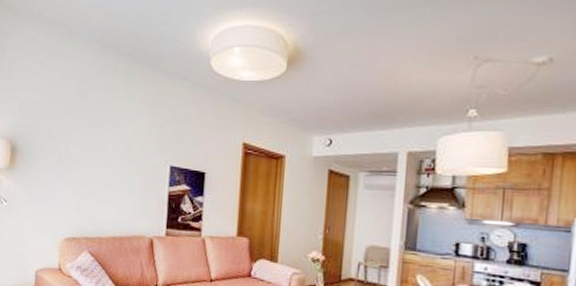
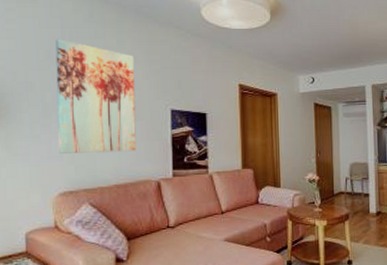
wall art: none [67,91,140,206] -> present [56,39,136,154]

